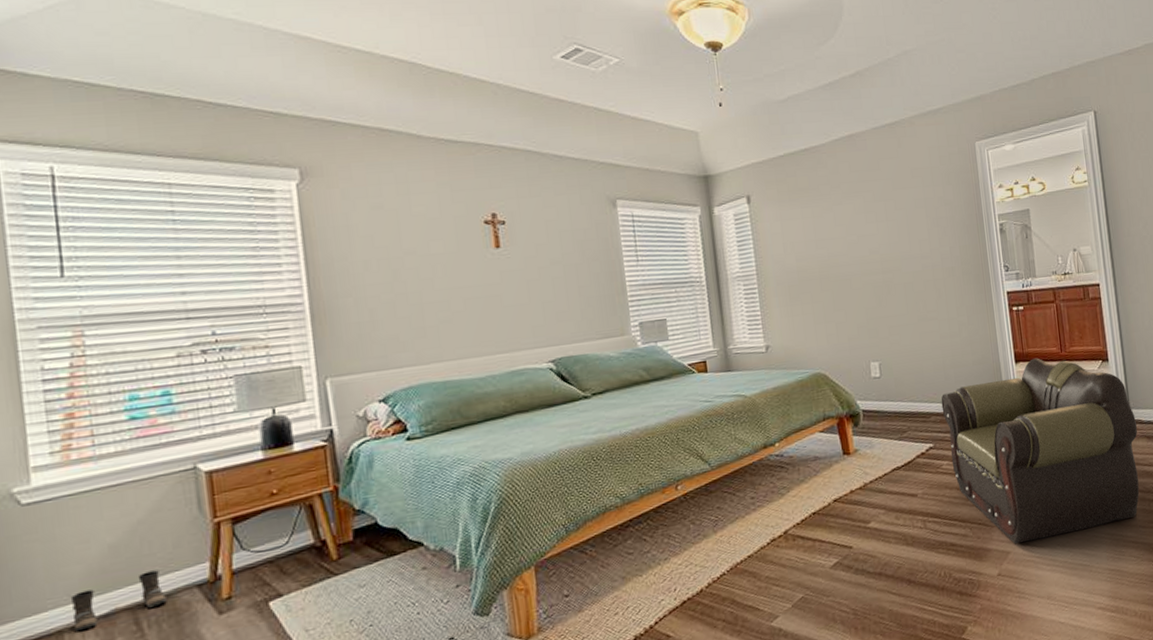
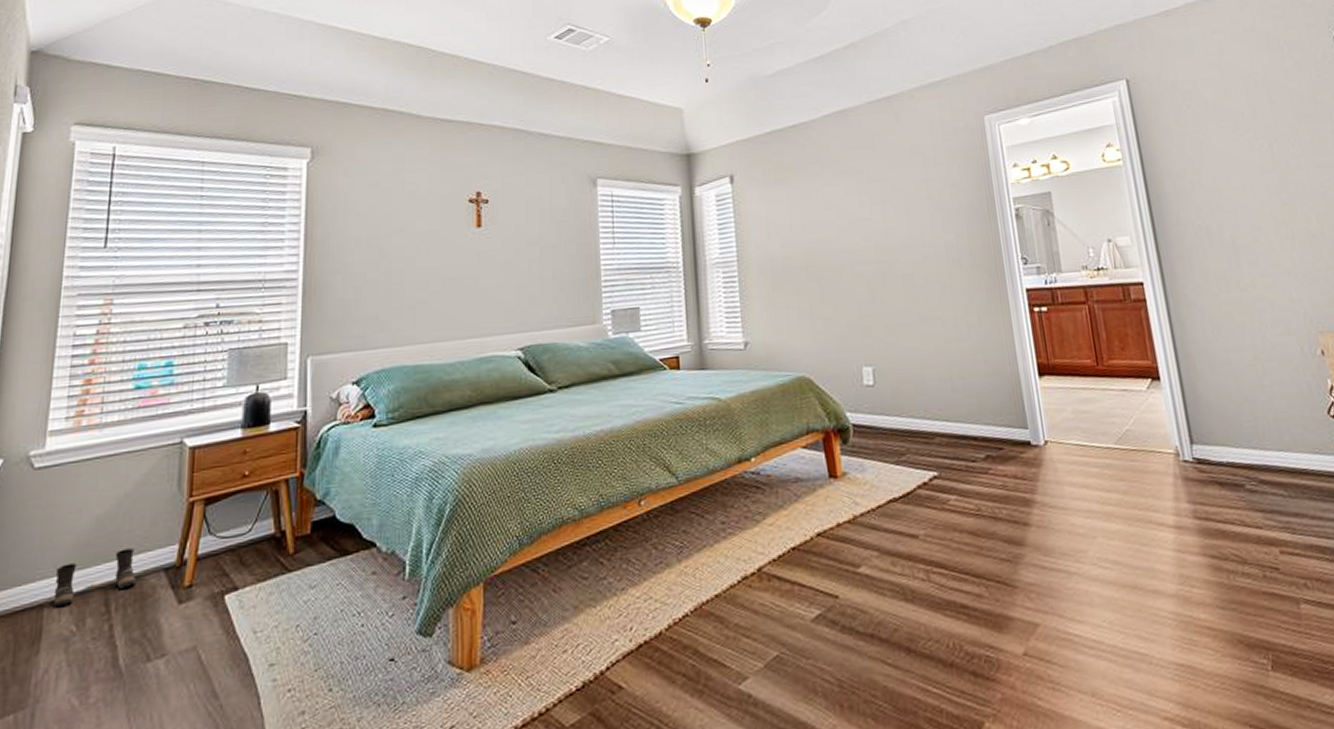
armchair: present [941,358,1140,545] -> none [947,371,1213,615]

